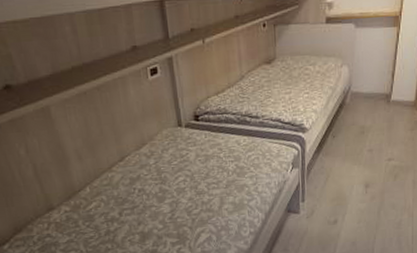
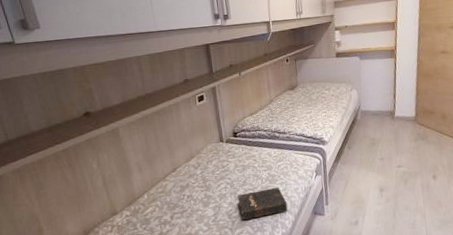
hardback book: none [199,180,258,219] -> present [237,186,288,221]

